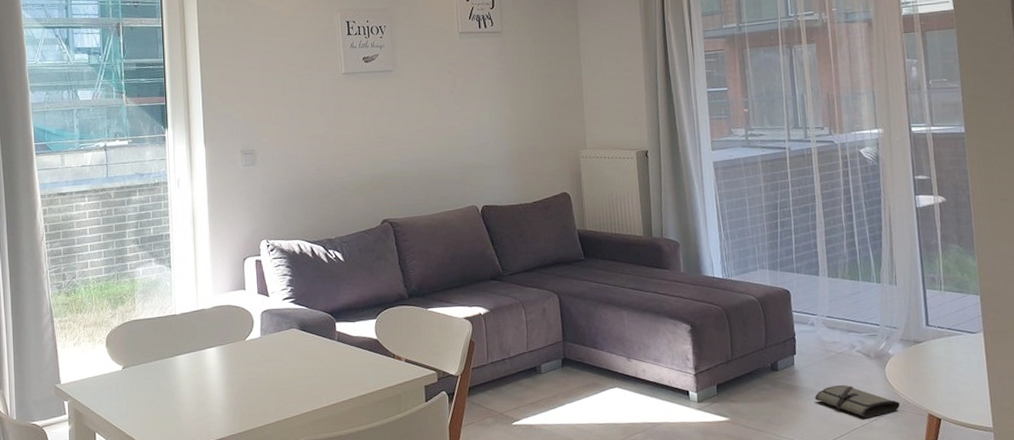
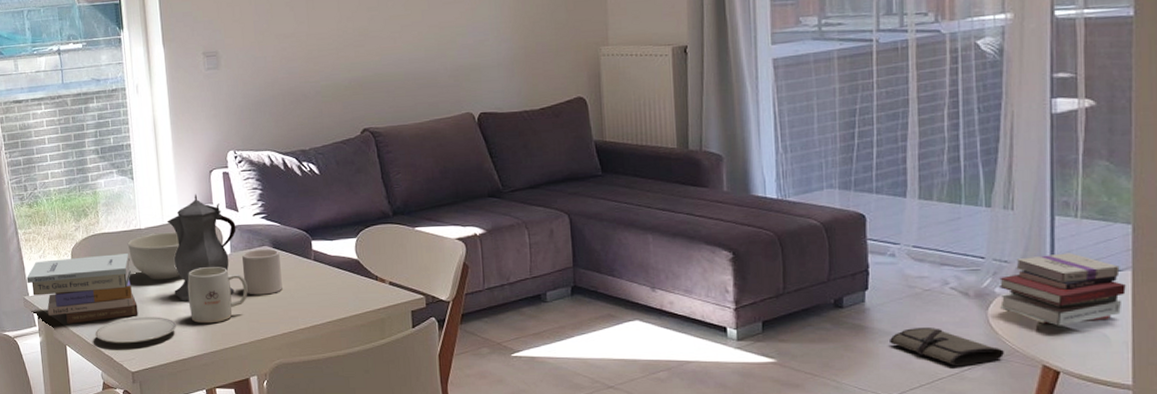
books: none [59,339,170,411] -> present [26,253,138,324]
plate: none [125,400,207,429] -> present [94,317,177,344]
bowl: none [162,317,212,364] -> present [127,232,180,280]
teapot: none [201,280,267,384] -> present [166,193,236,301]
mug: none [218,349,276,406] -> present [187,267,248,324]
cup: none [271,331,308,376] -> present [242,248,282,295]
books: none [891,319,981,381] -> present [998,252,1126,326]

